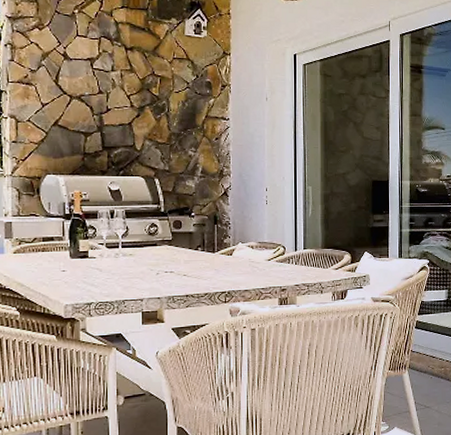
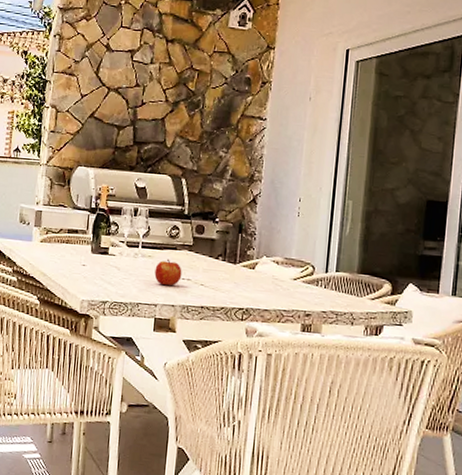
apple: none [137,255,164,281] -> present [154,259,182,286]

